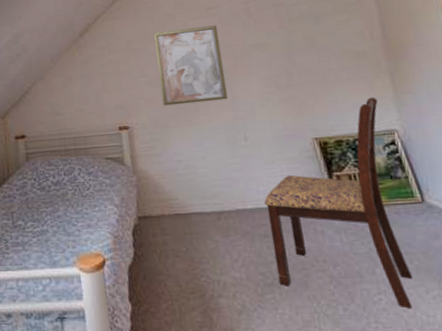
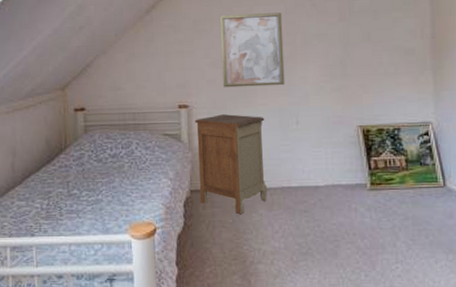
nightstand: none [137,133,221,241] -> present [195,114,267,214]
chair: present [264,97,413,309] -> none [308,91,427,276]

